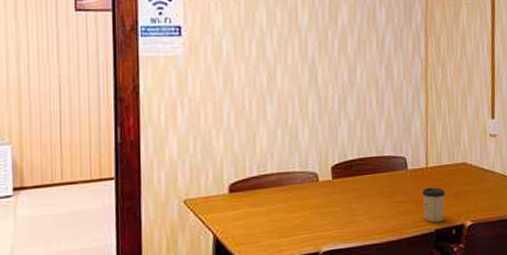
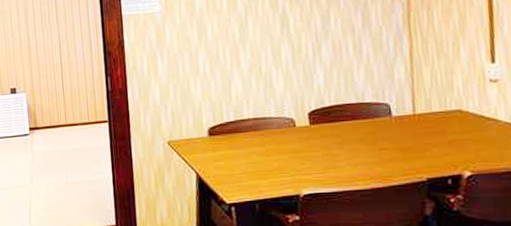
cup: present [422,187,446,223] -> none [409,135,438,172]

